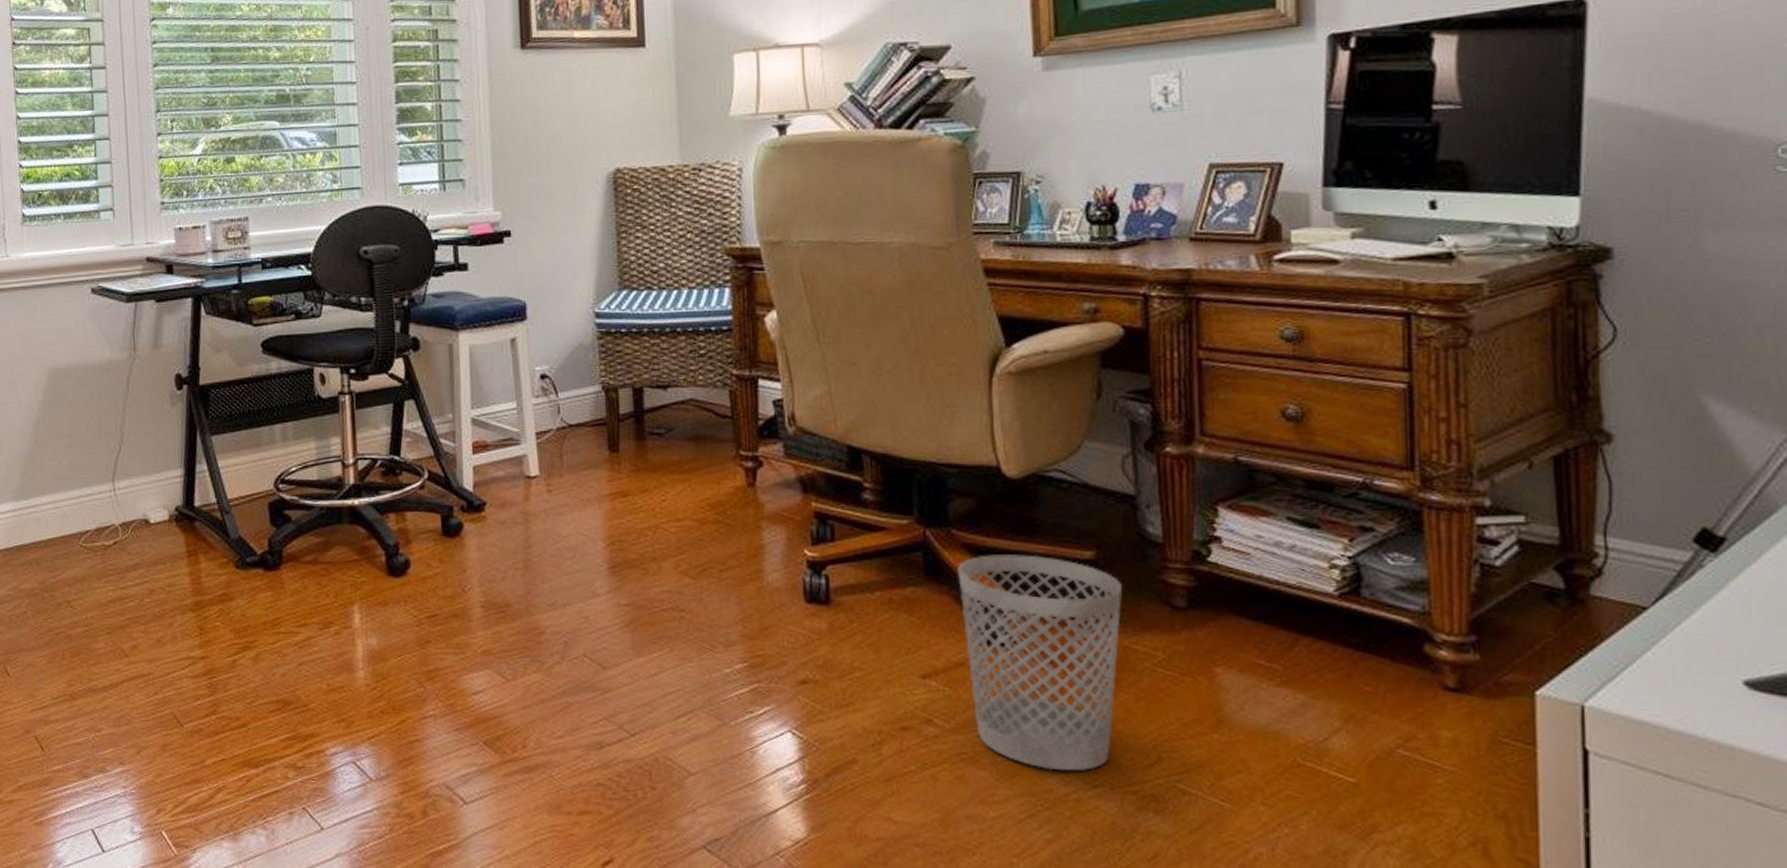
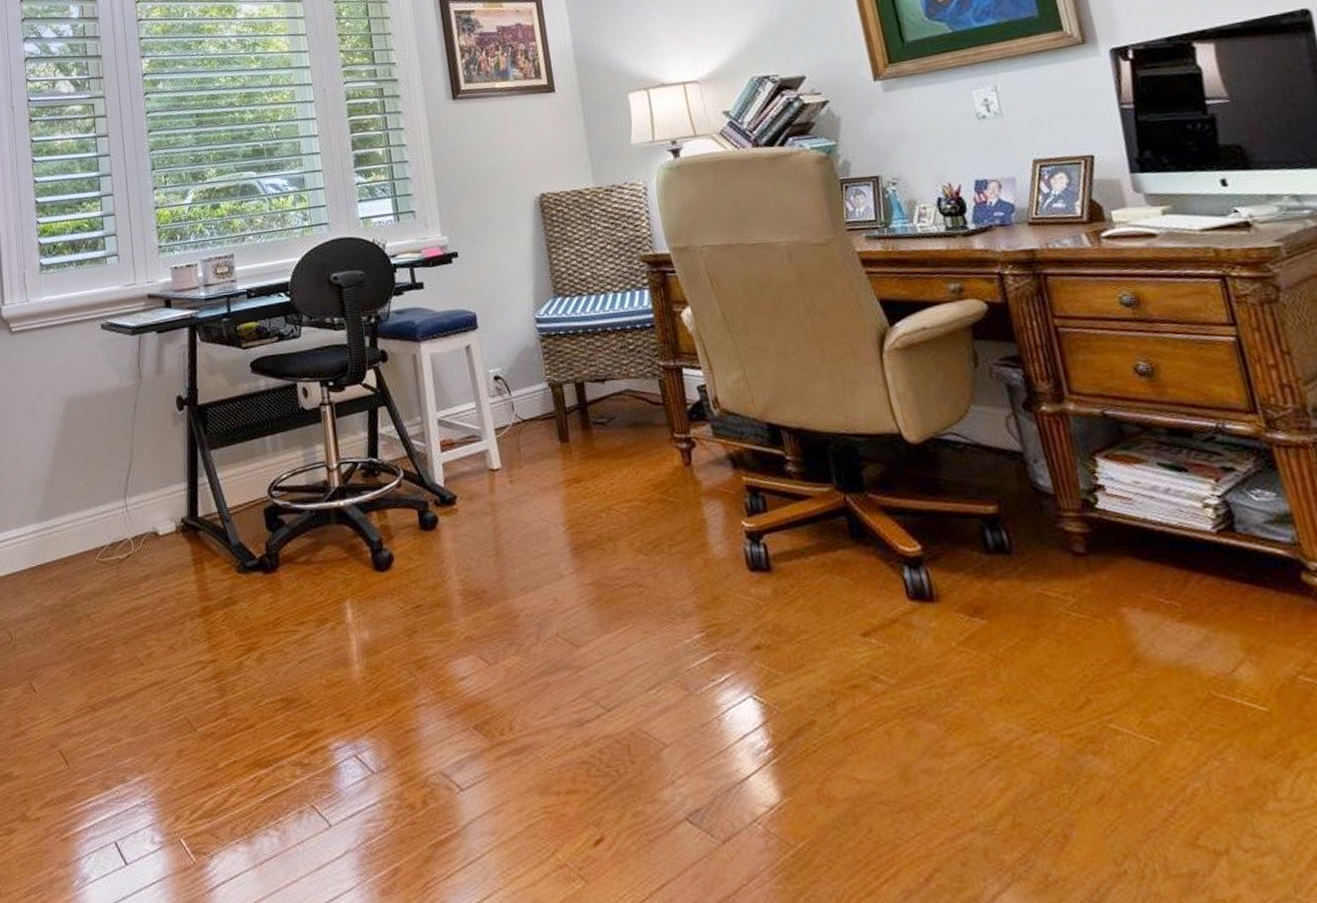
wastebasket: present [958,555,1122,771] -> none [879,513,1043,719]

